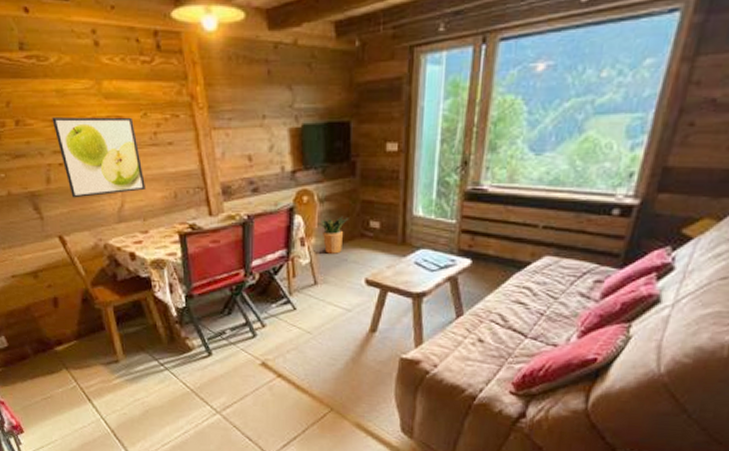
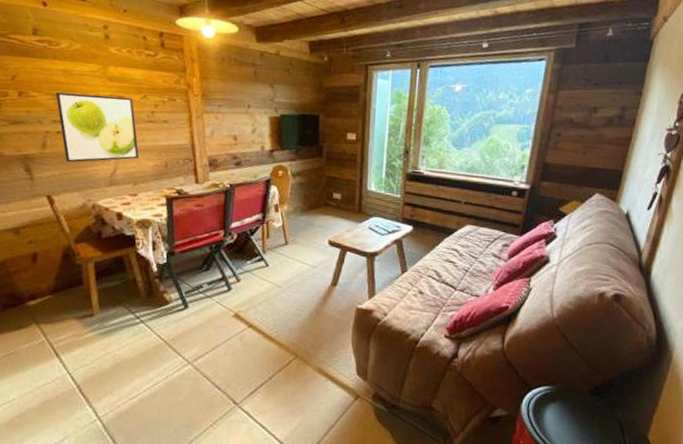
potted plant: present [317,216,349,254] -> none [290,188,316,219]

